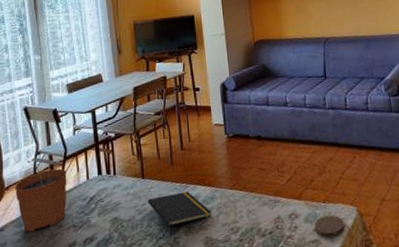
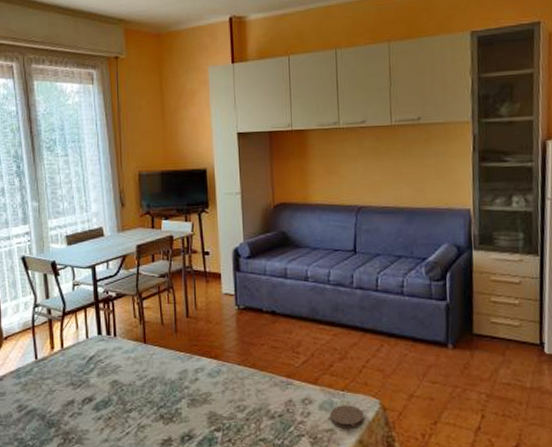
plant pot: present [14,158,67,232] -> none [12,310,66,384]
notepad: present [147,191,212,236] -> none [149,362,217,406]

